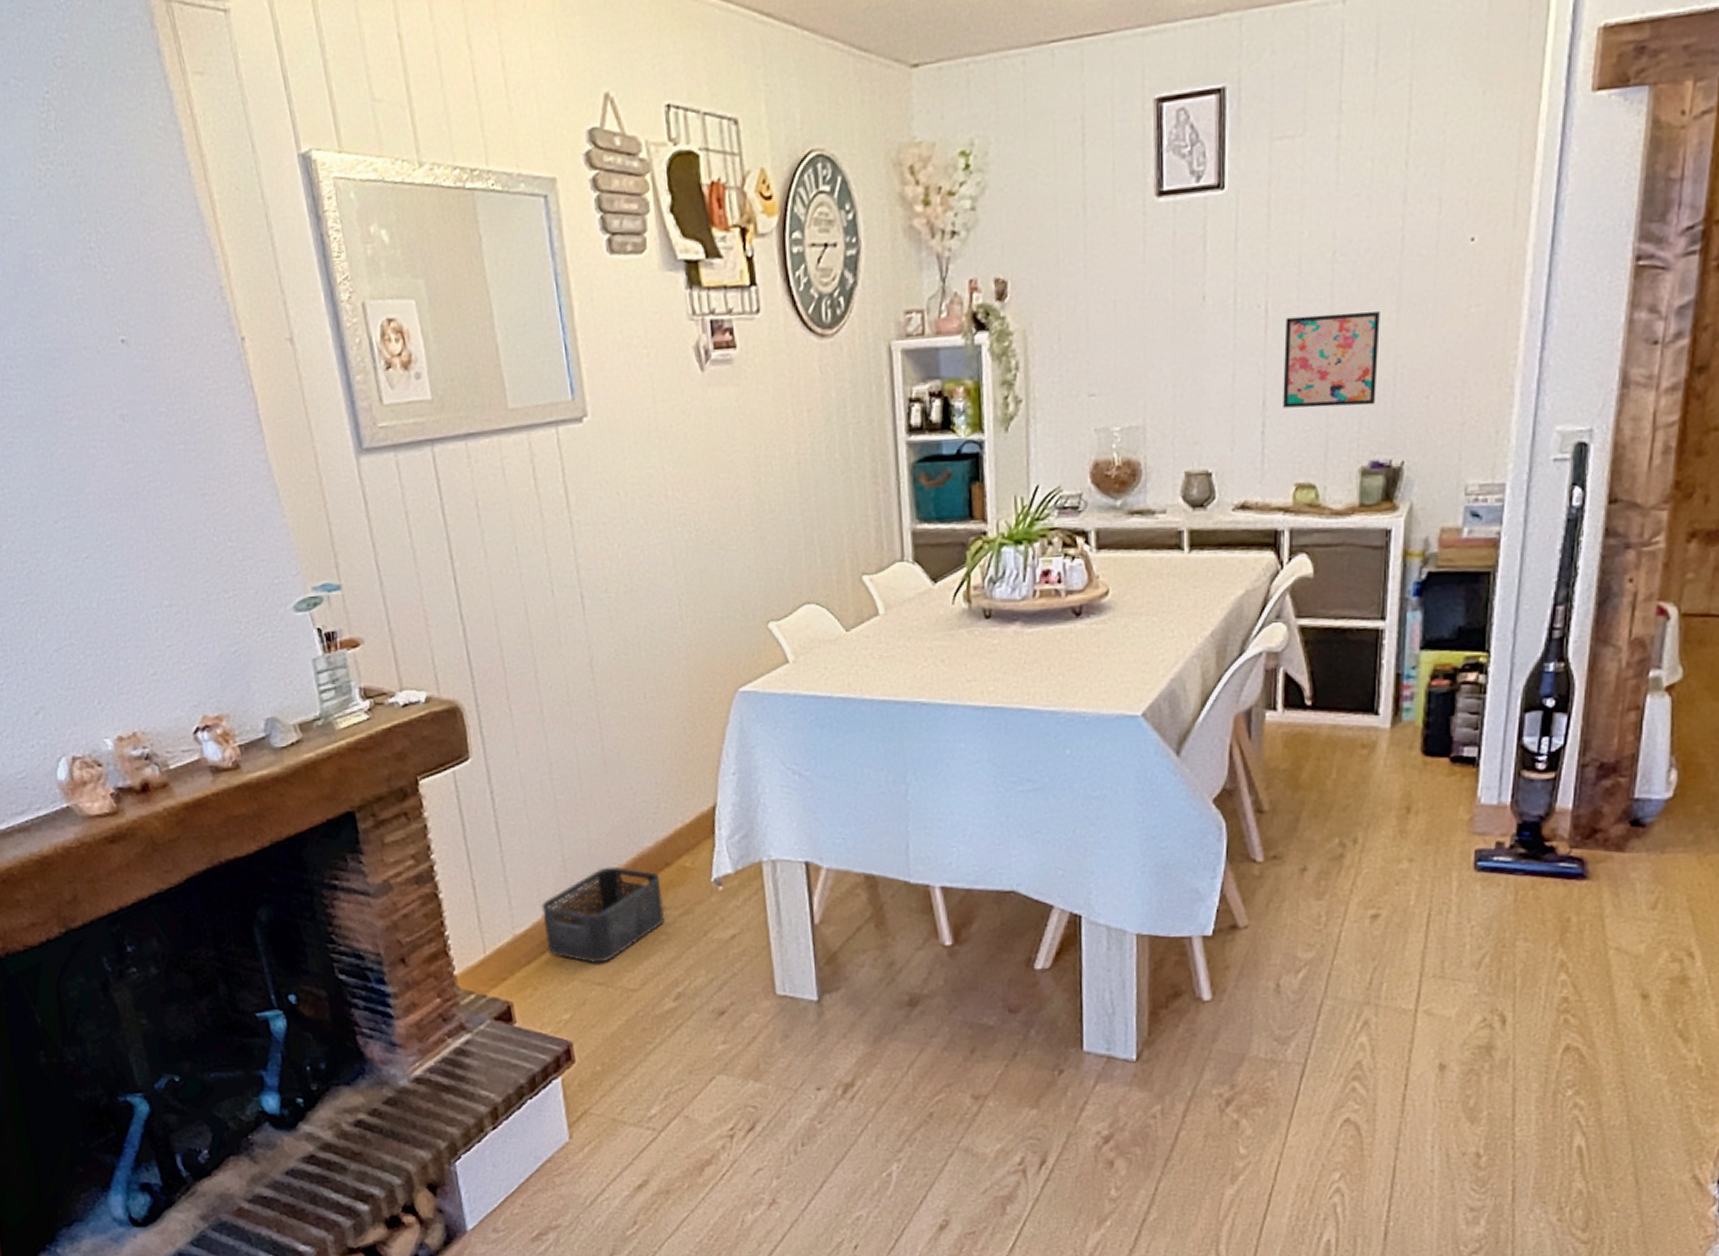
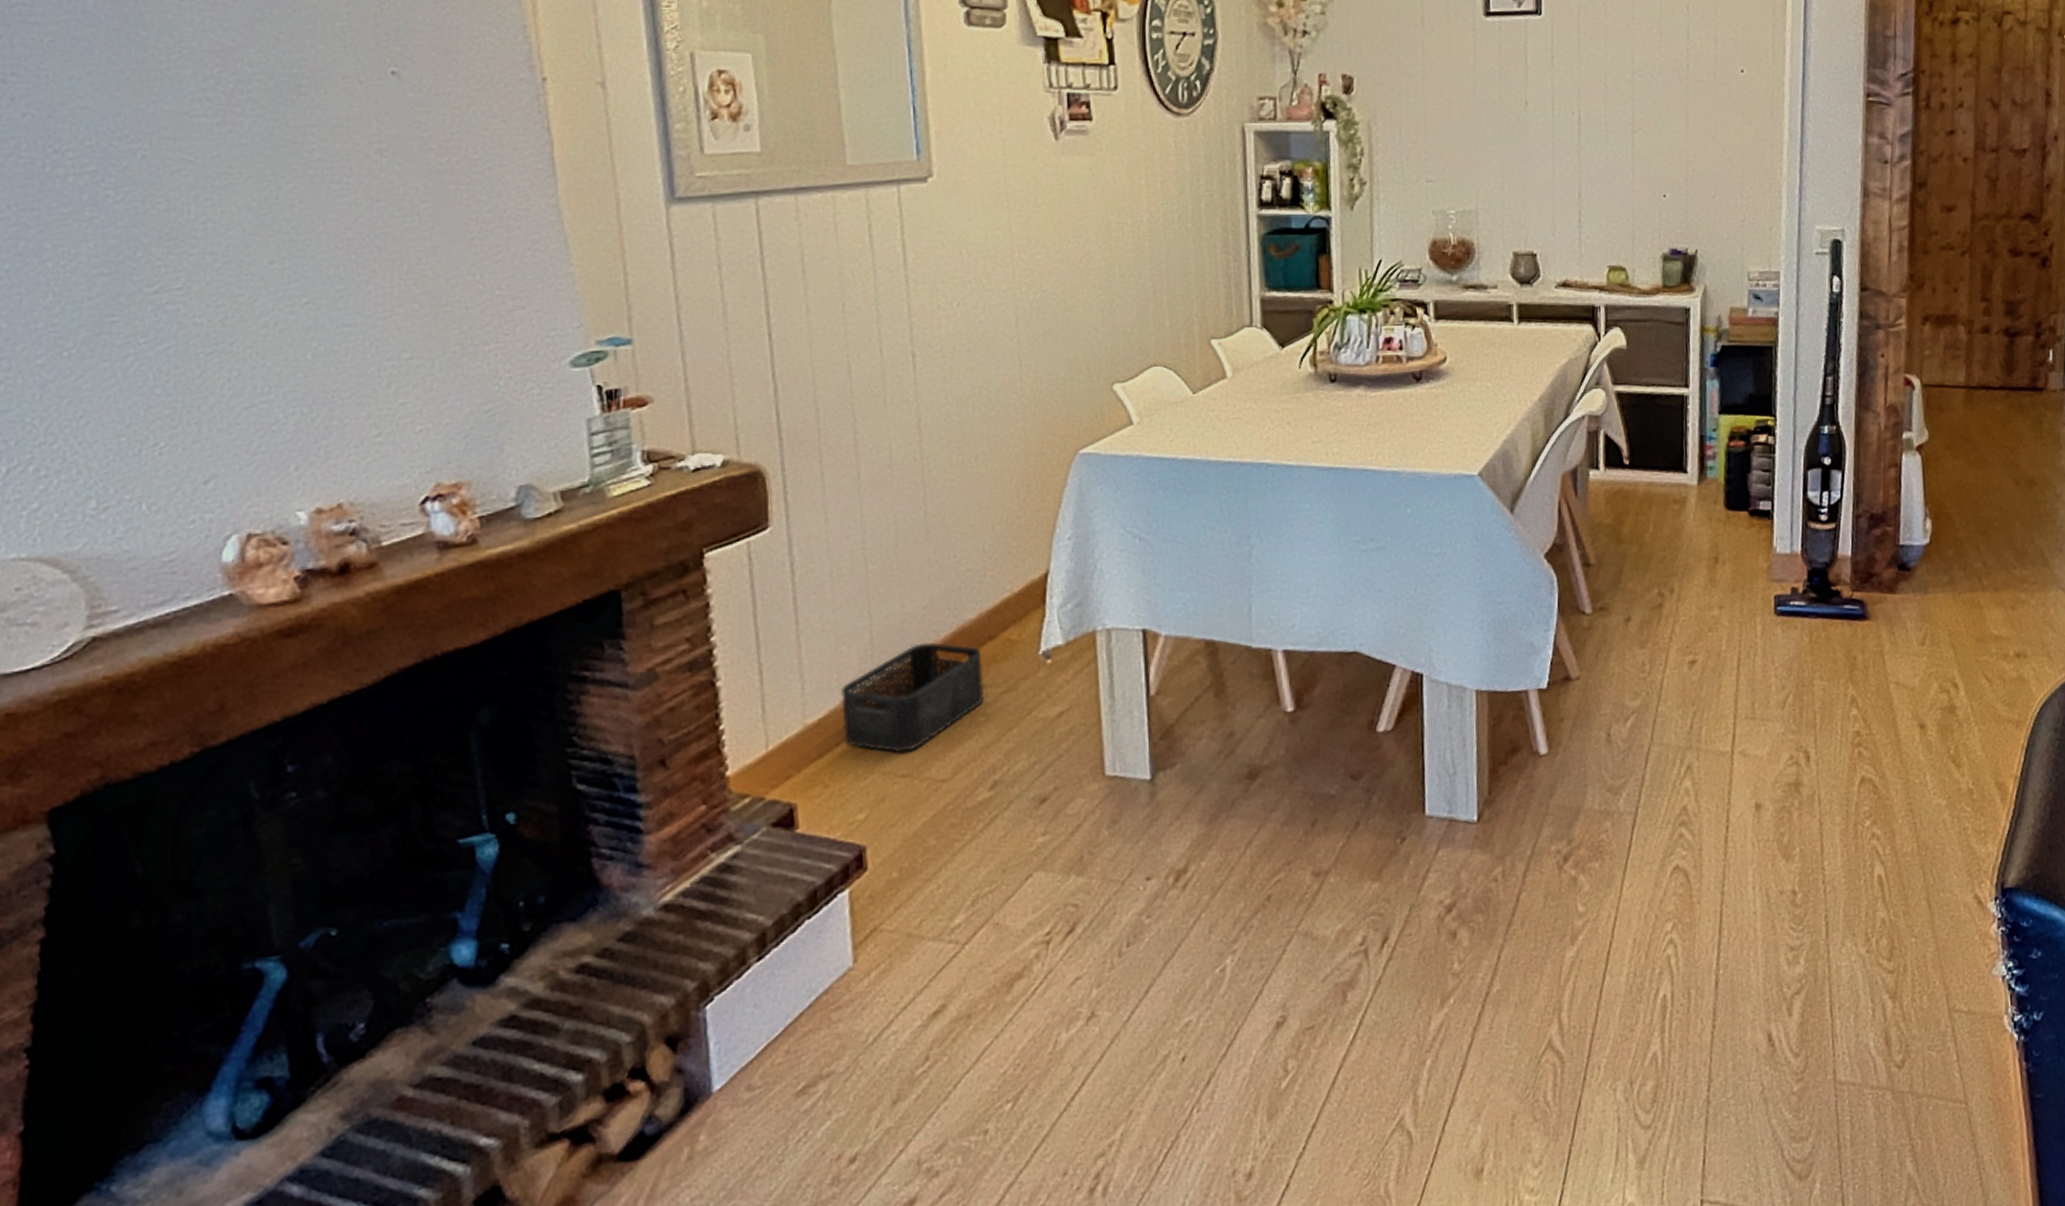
wall art: present [1283,311,1380,408] -> none [1595,123,1673,202]

